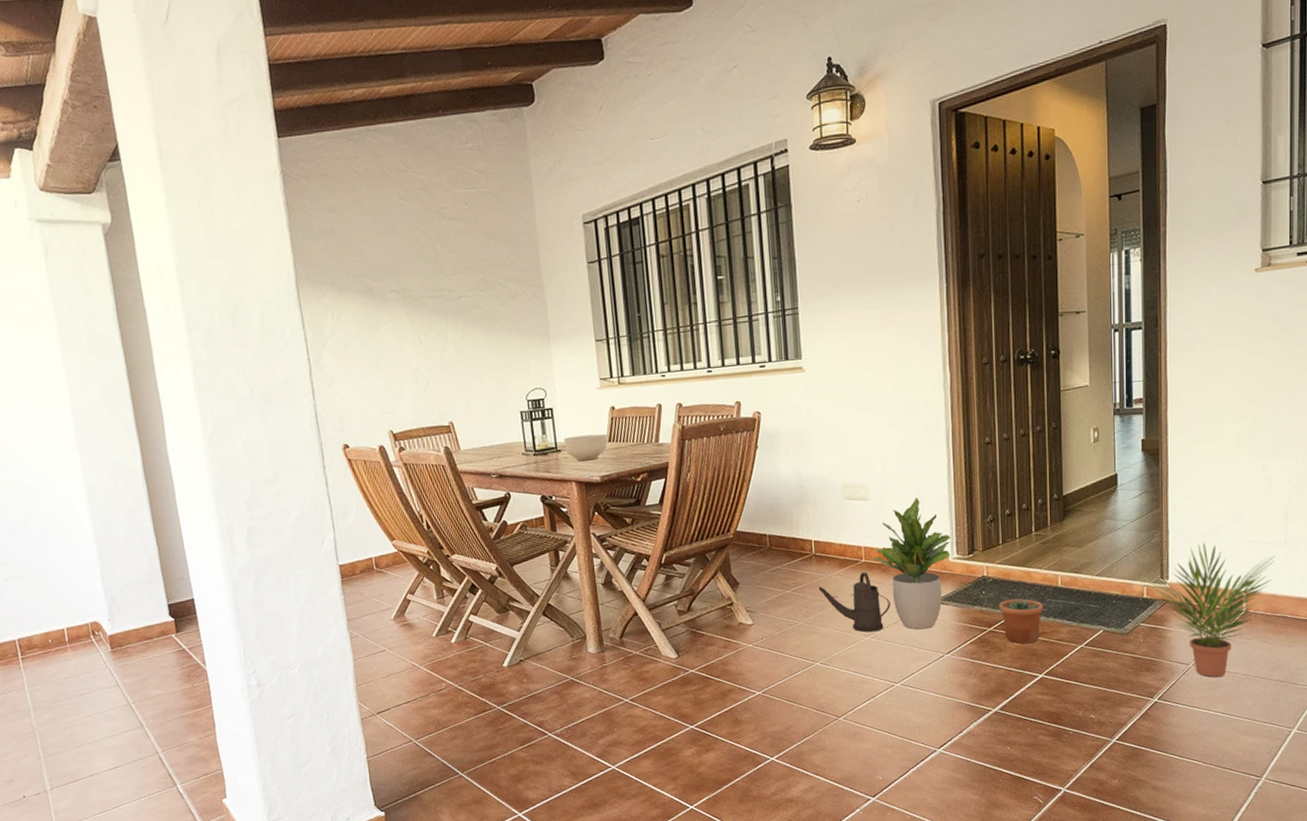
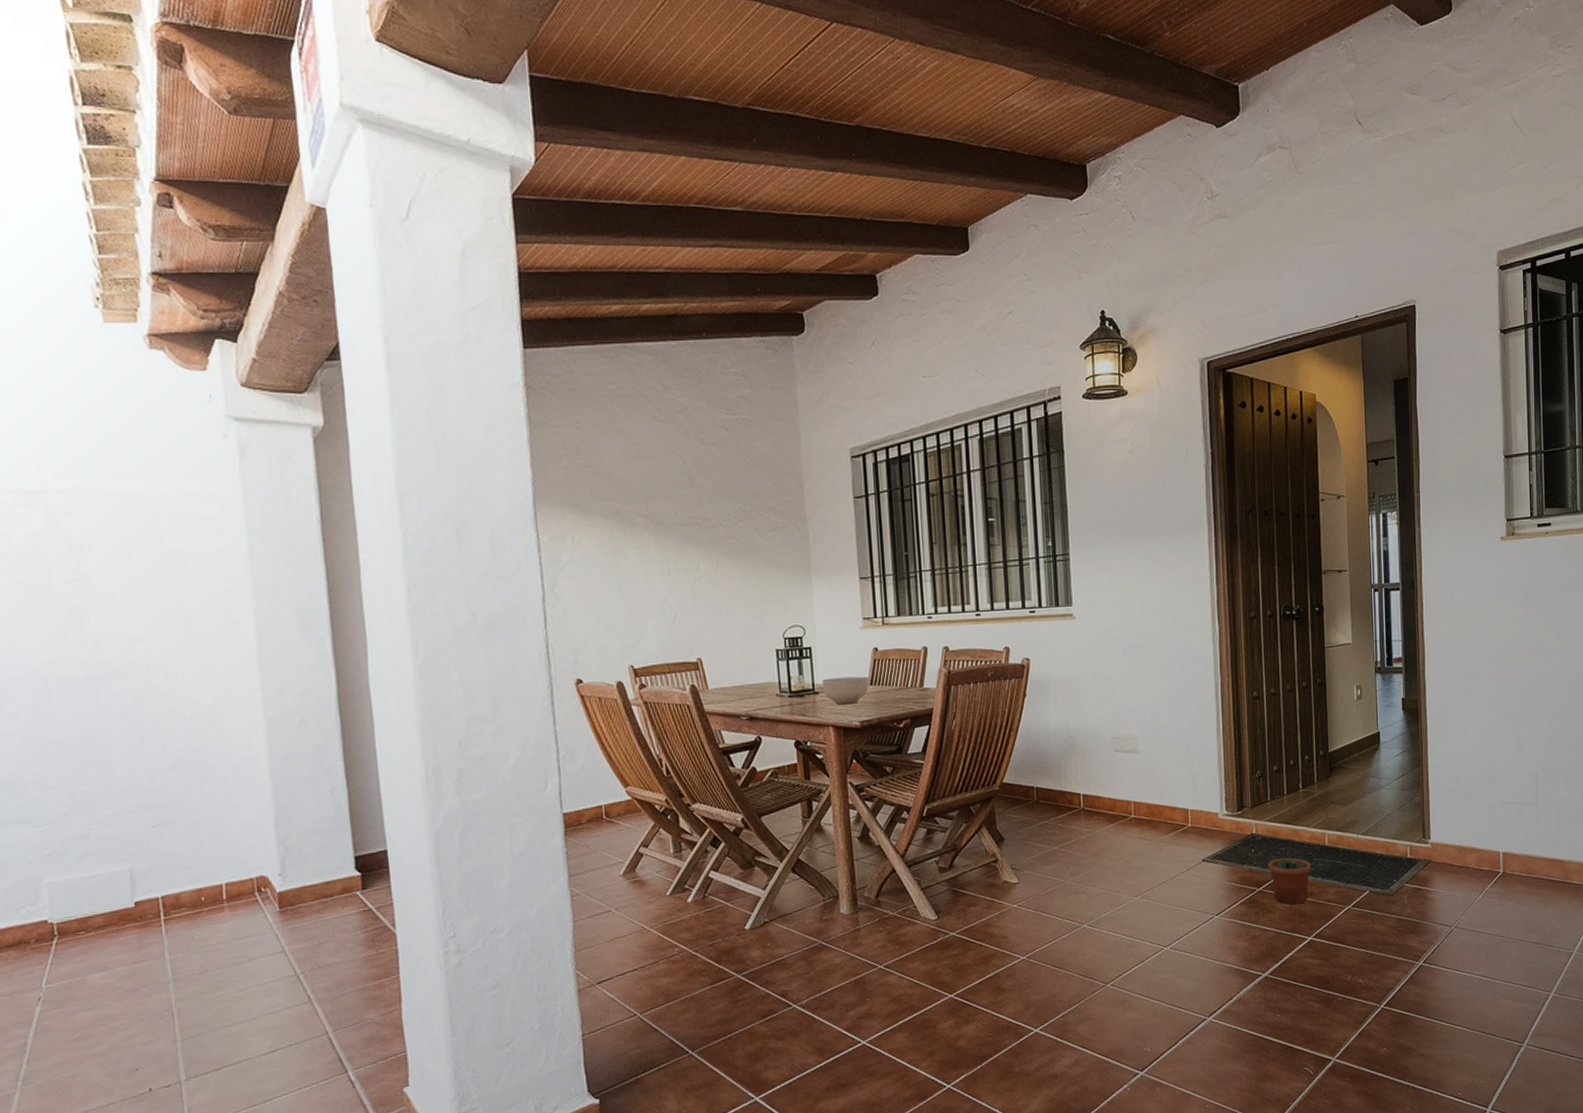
watering can: present [819,572,890,633] -> none [1087,828,1160,892]
potted plant: present [870,497,951,630] -> none [1140,750,1220,890]
potted plant: present [1140,542,1275,677] -> none [1403,802,1528,940]

